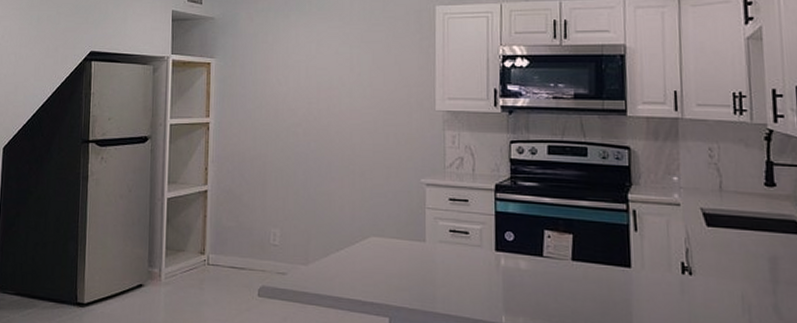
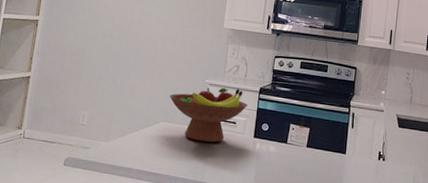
fruit bowl: none [377,187,481,260] -> present [169,87,248,143]

